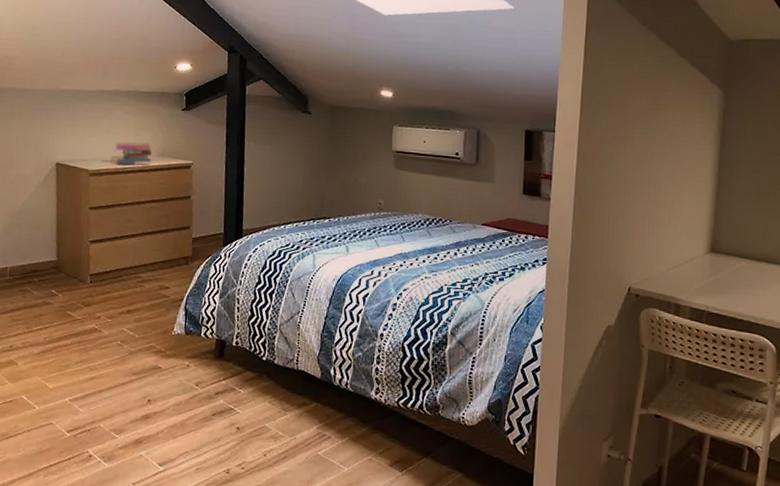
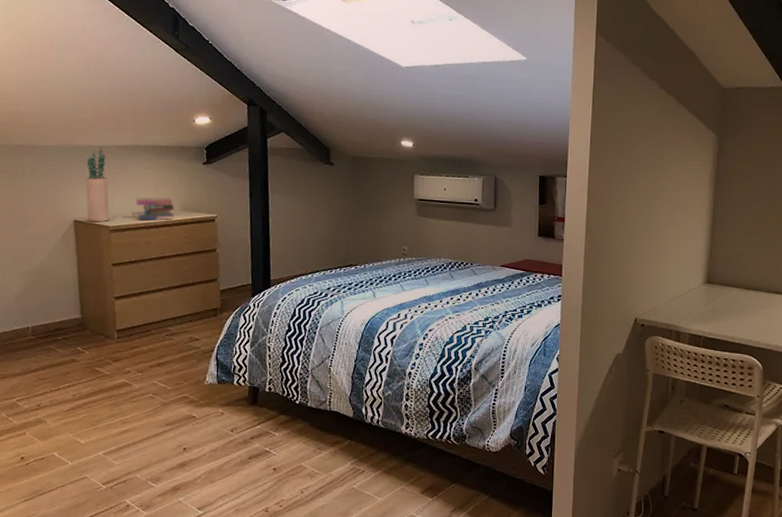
vase: none [68,91,91,166] -> present [85,147,110,223]

